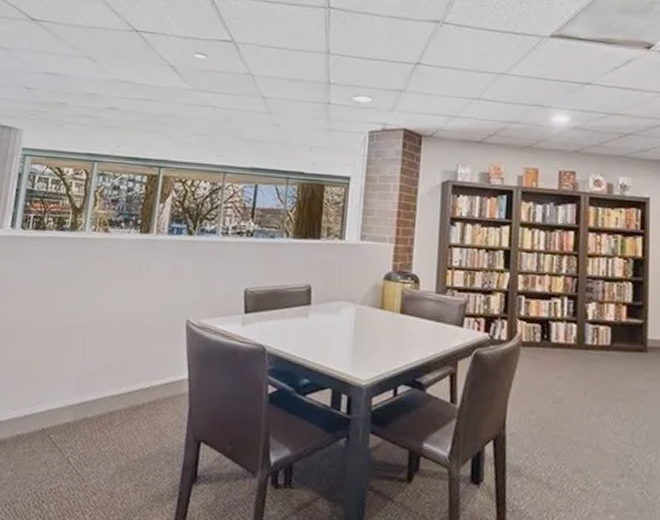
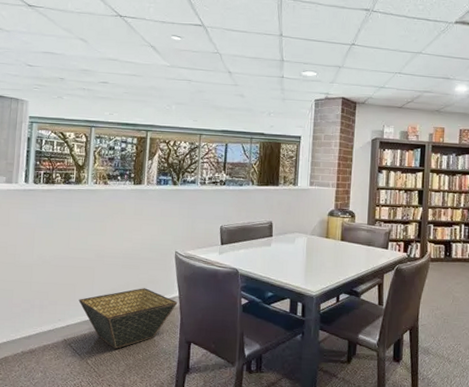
basket: none [63,365,187,446] -> present [78,288,178,350]

